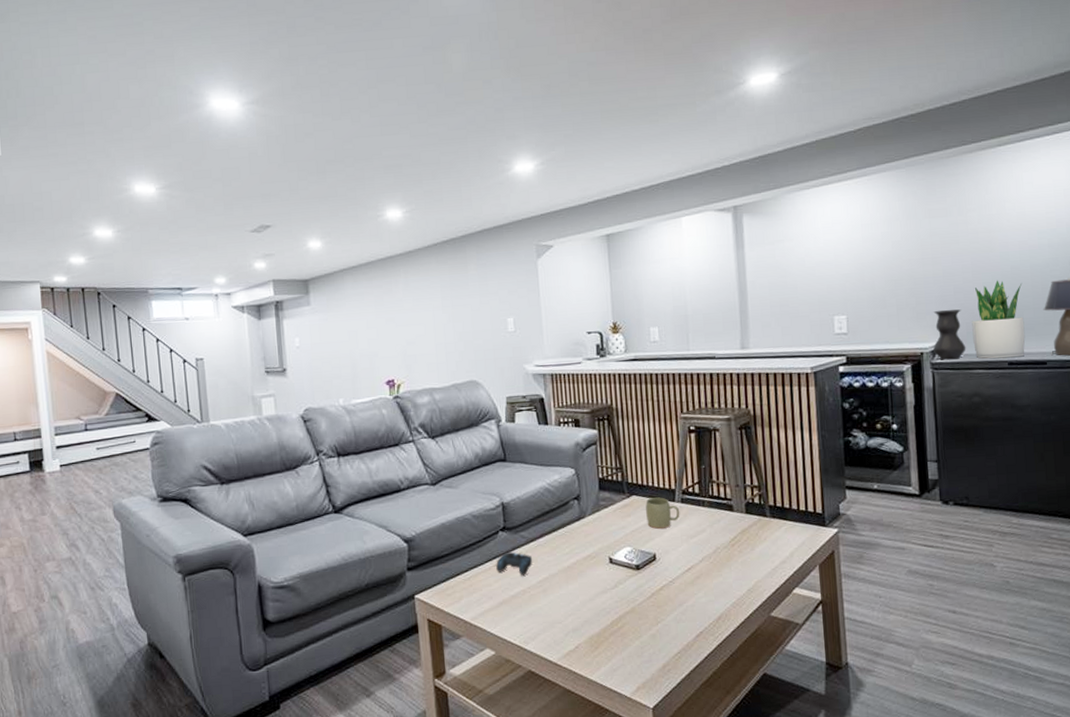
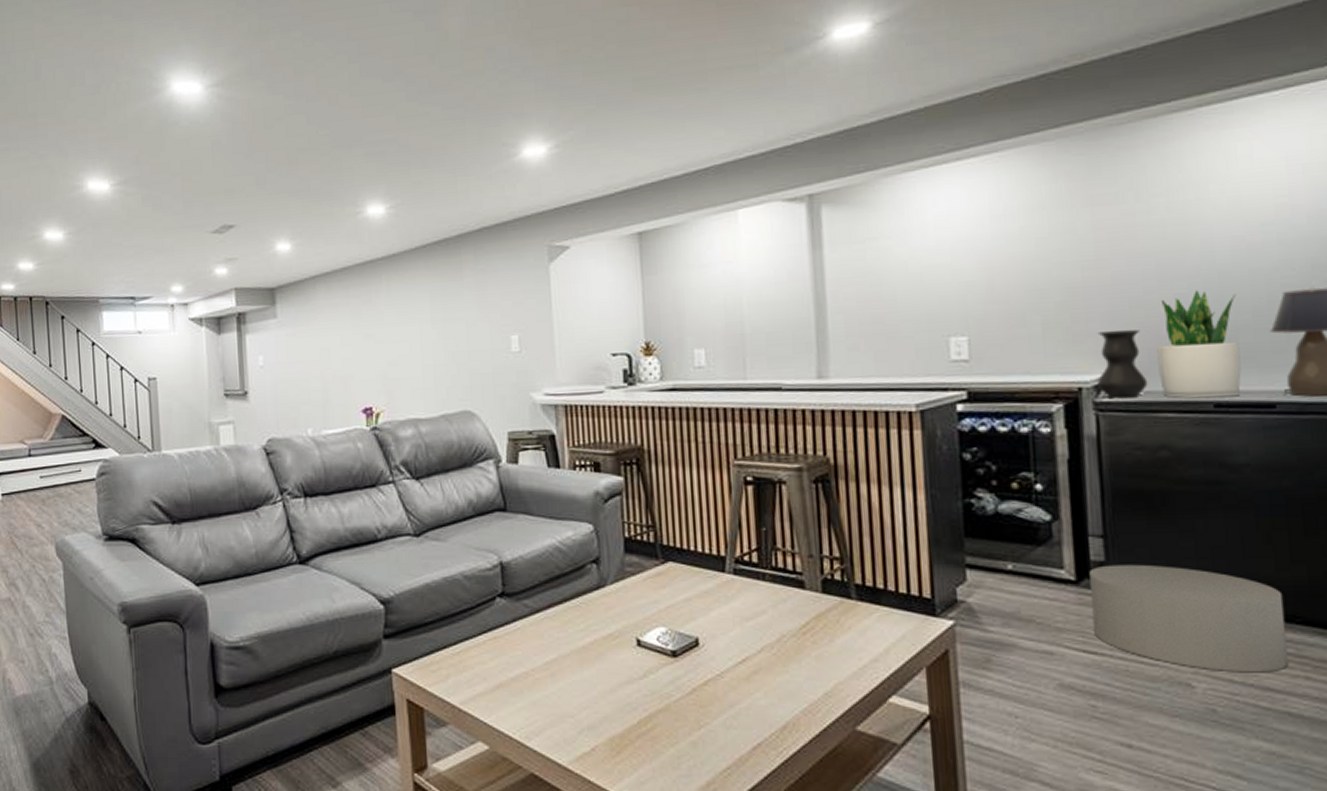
control: present [496,551,533,576] -> none [492,623,539,654]
mug: present [645,497,680,529] -> none [685,566,732,606]
pouf: none [928,480,1053,554] -> present [1089,564,1288,673]

